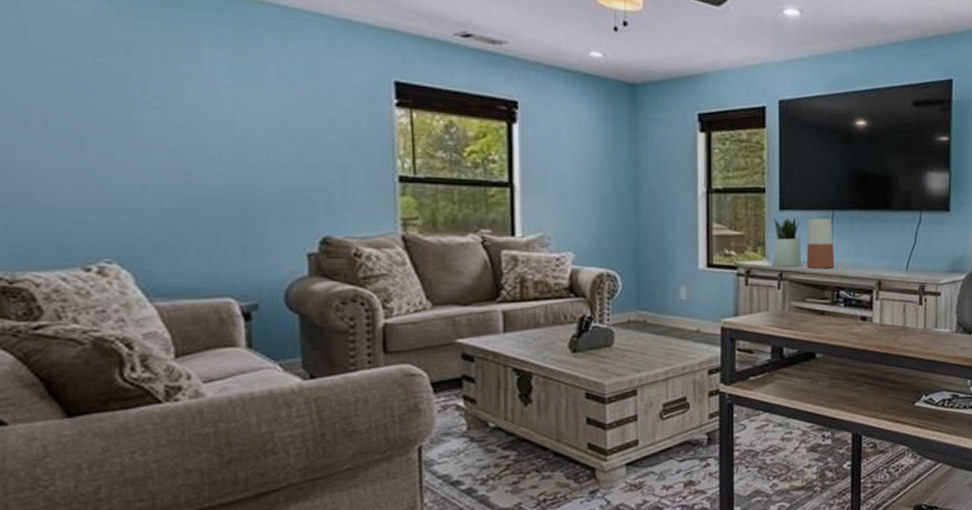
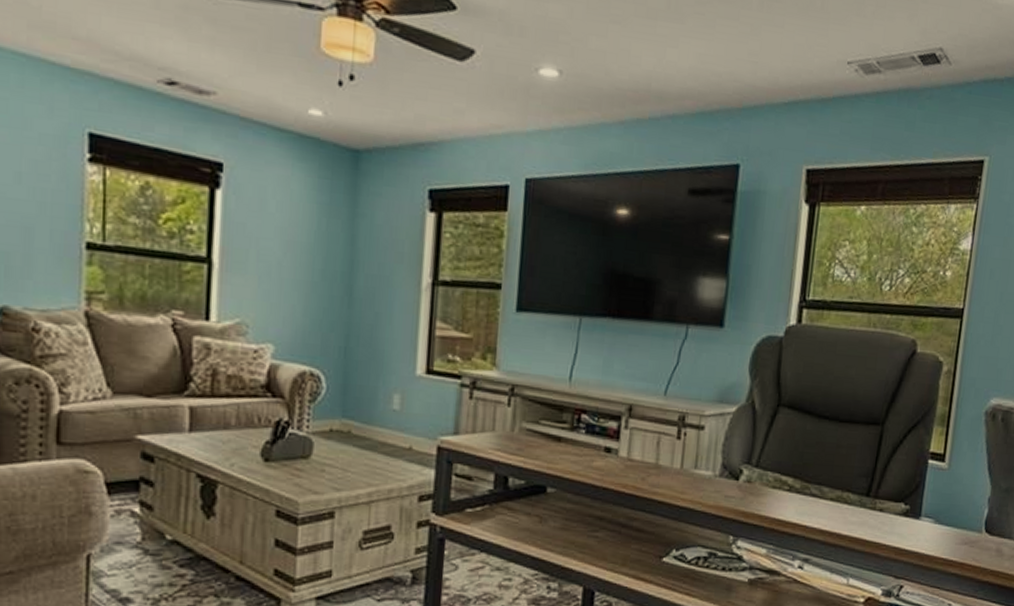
planter: present [771,217,804,267] -> none [502,321,541,382]
vase: present [806,218,835,269] -> none [544,324,579,387]

